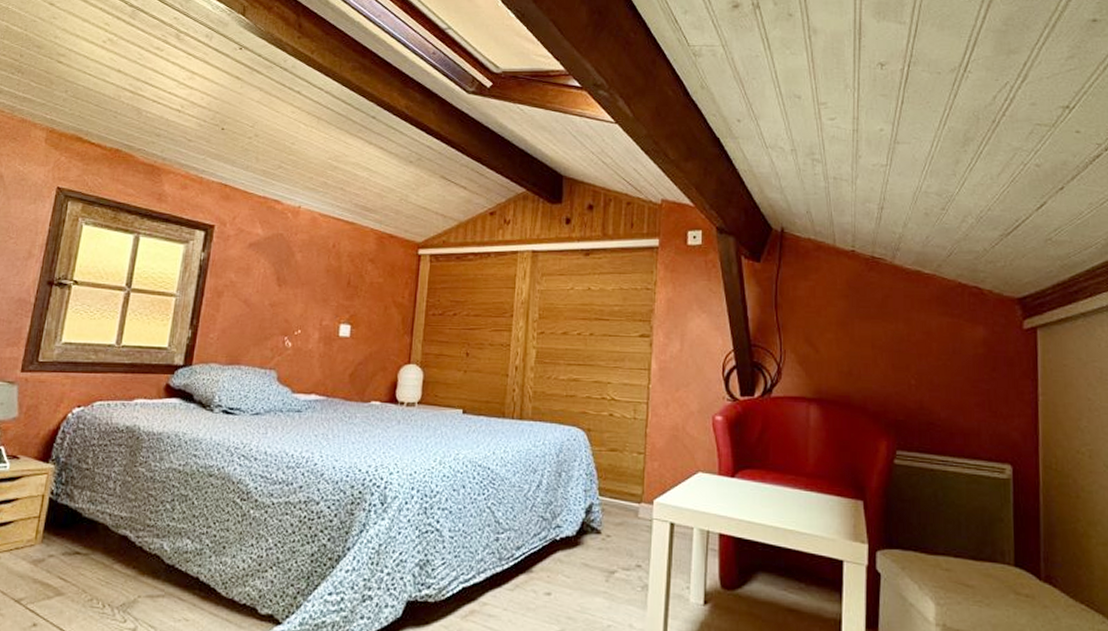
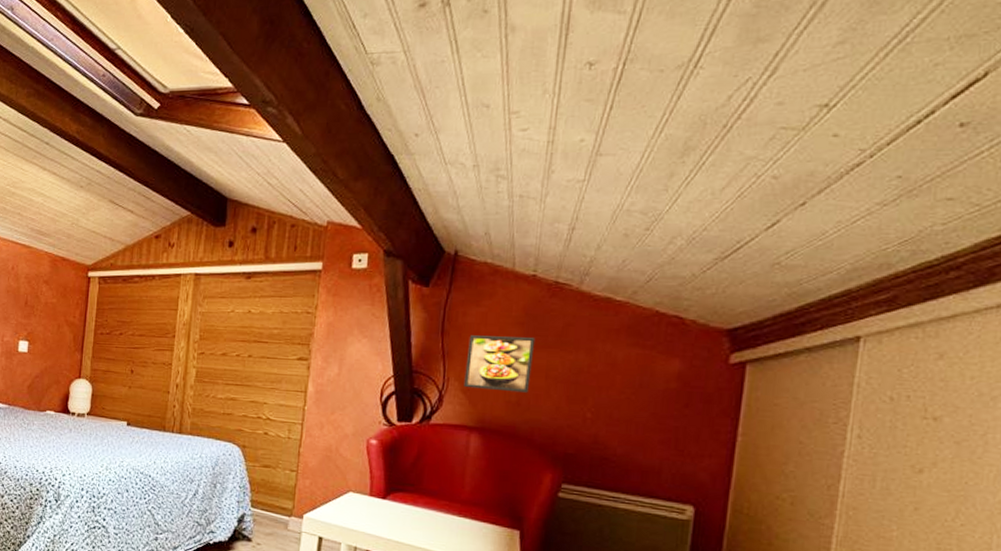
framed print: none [799,308,860,363] -> present [464,335,536,393]

